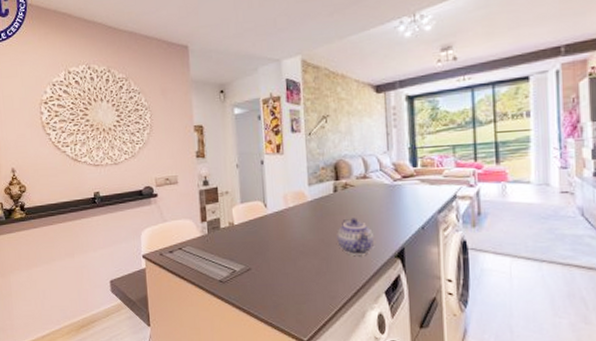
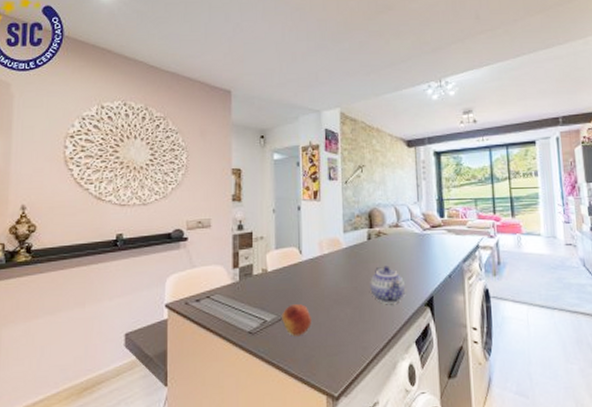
fruit: none [250,255,279,285] -> present [282,304,312,336]

